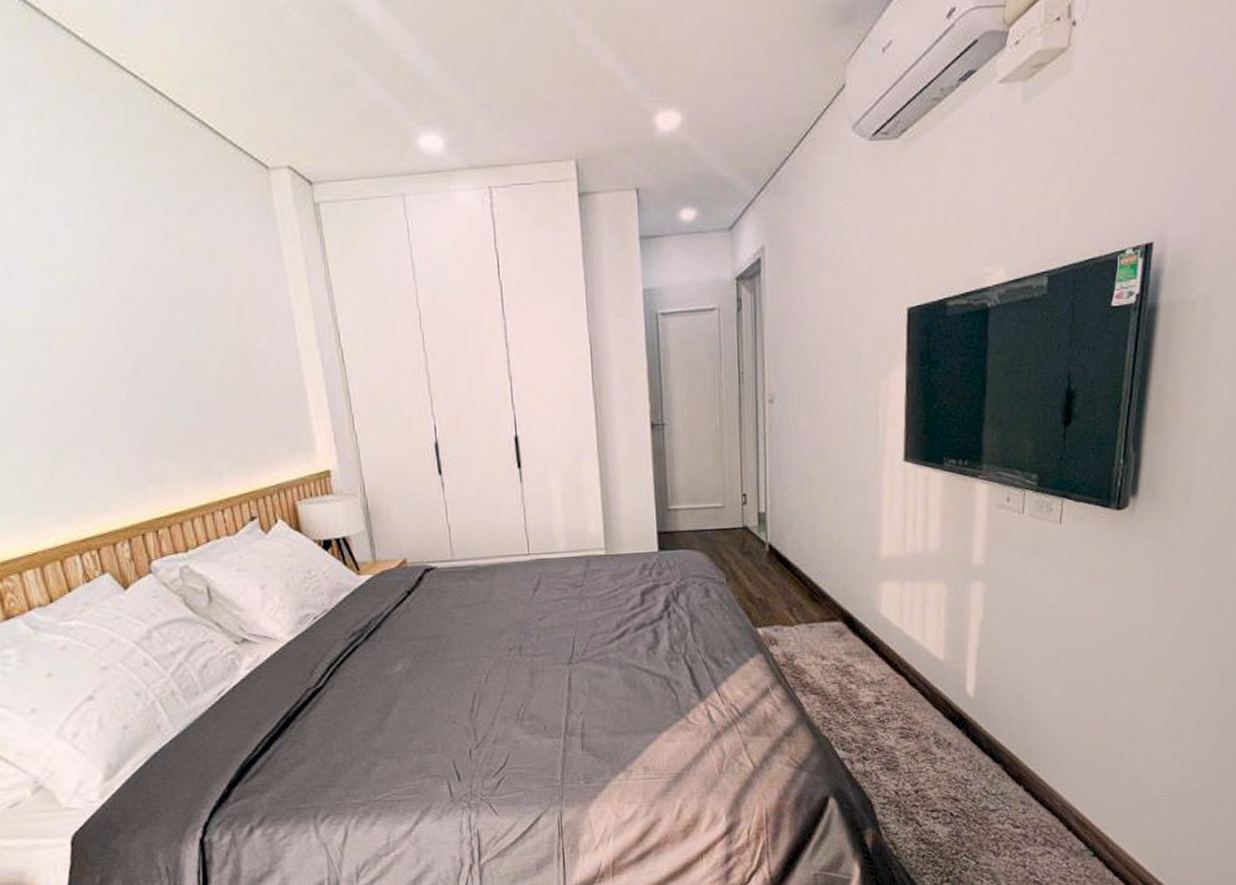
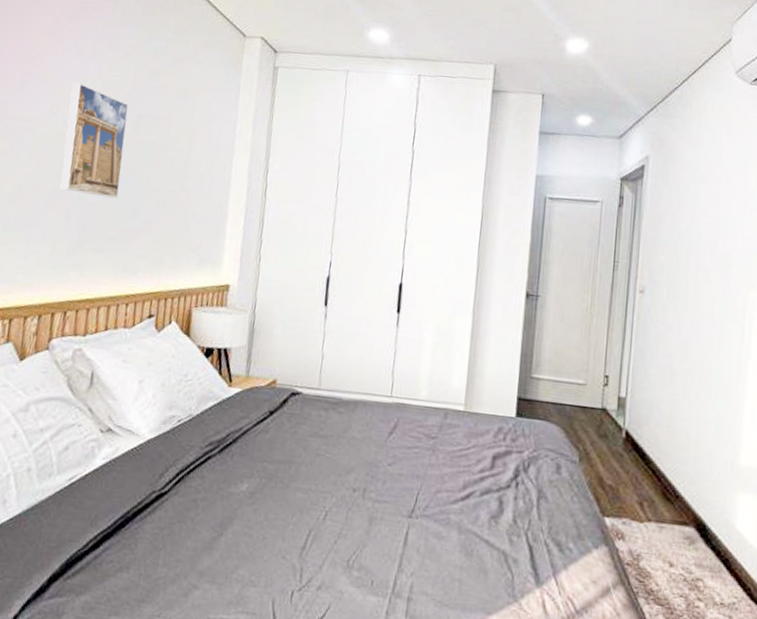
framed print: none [72,260,175,396] -> present [60,82,129,199]

